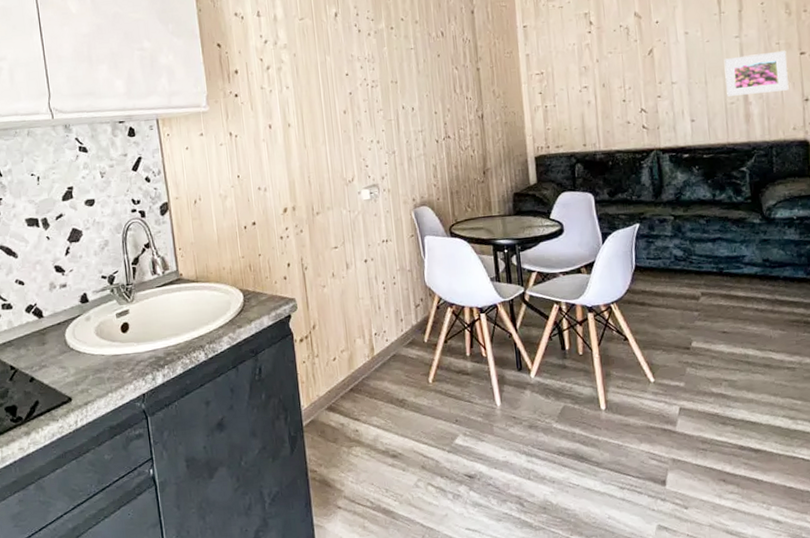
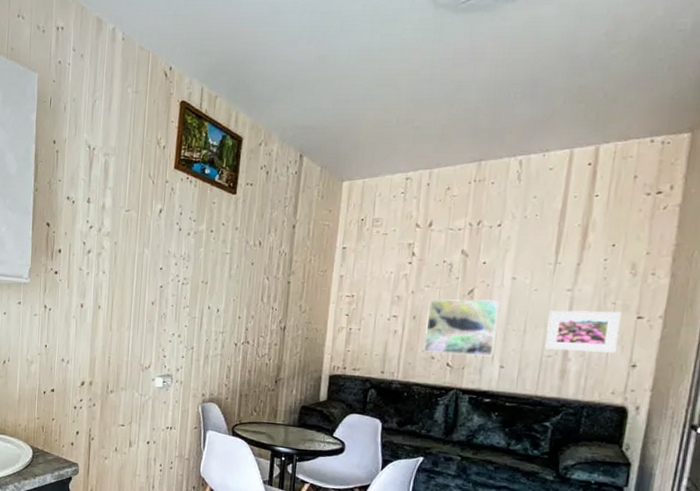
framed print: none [614,56,683,118] -> present [423,298,499,357]

